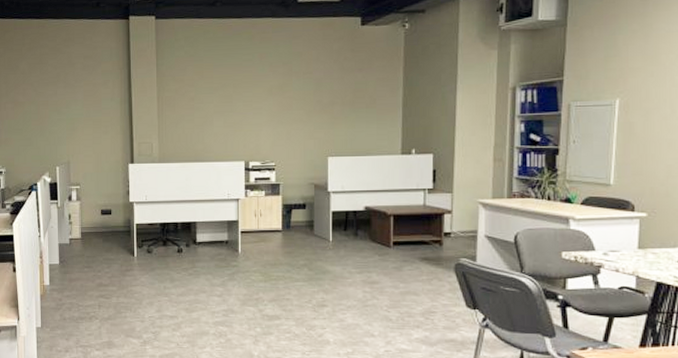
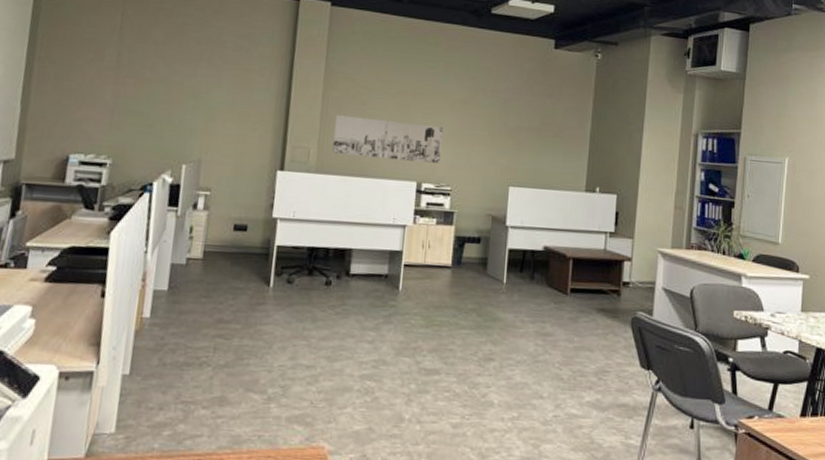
wall art: none [171,111,264,145] -> present [332,115,444,163]

